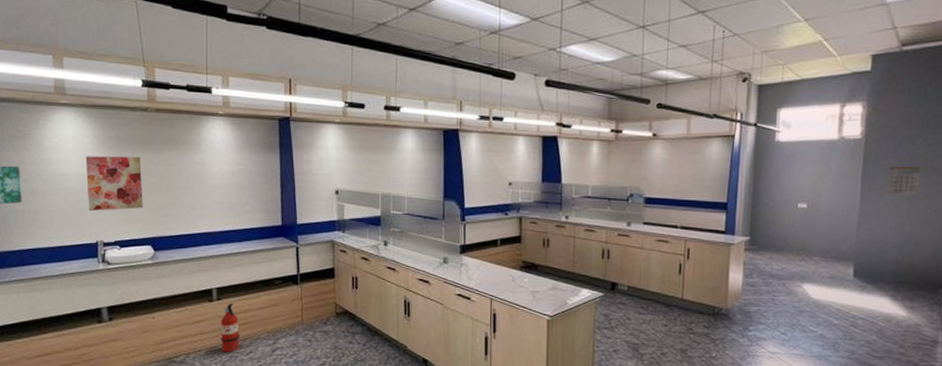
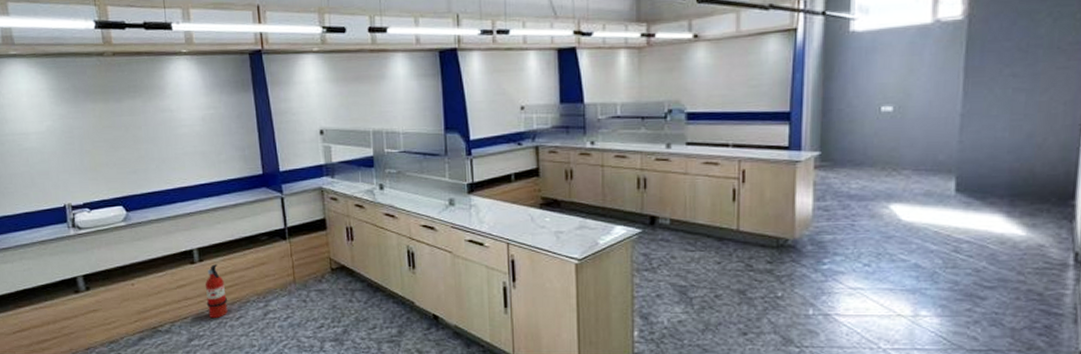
wall art: present [85,156,143,211] -> none [42,107,110,172]
calendar: present [888,166,922,195] -> none [1000,48,1045,87]

